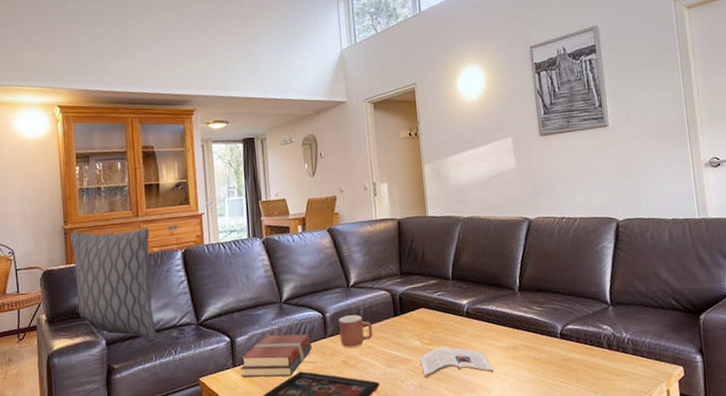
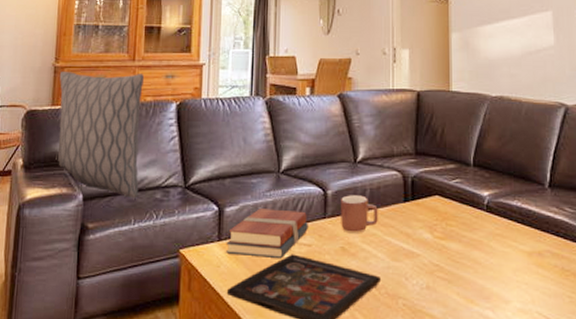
magazine: present [420,346,495,379] -> none [429,242,515,279]

